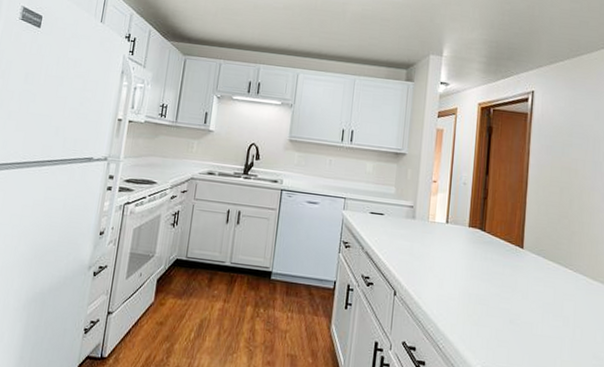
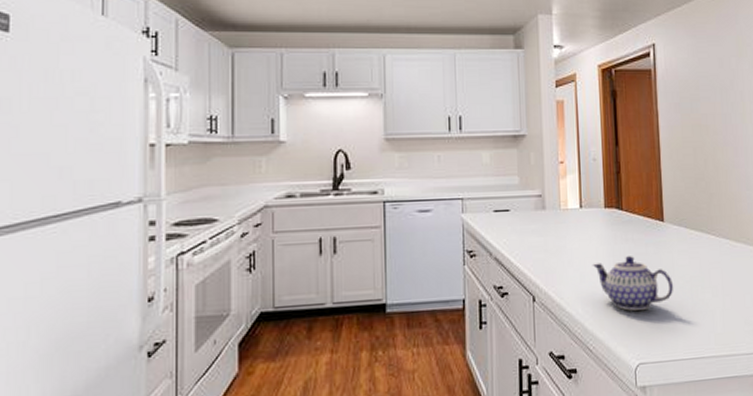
teapot: none [451,273,526,324] -> present [592,256,674,311]

